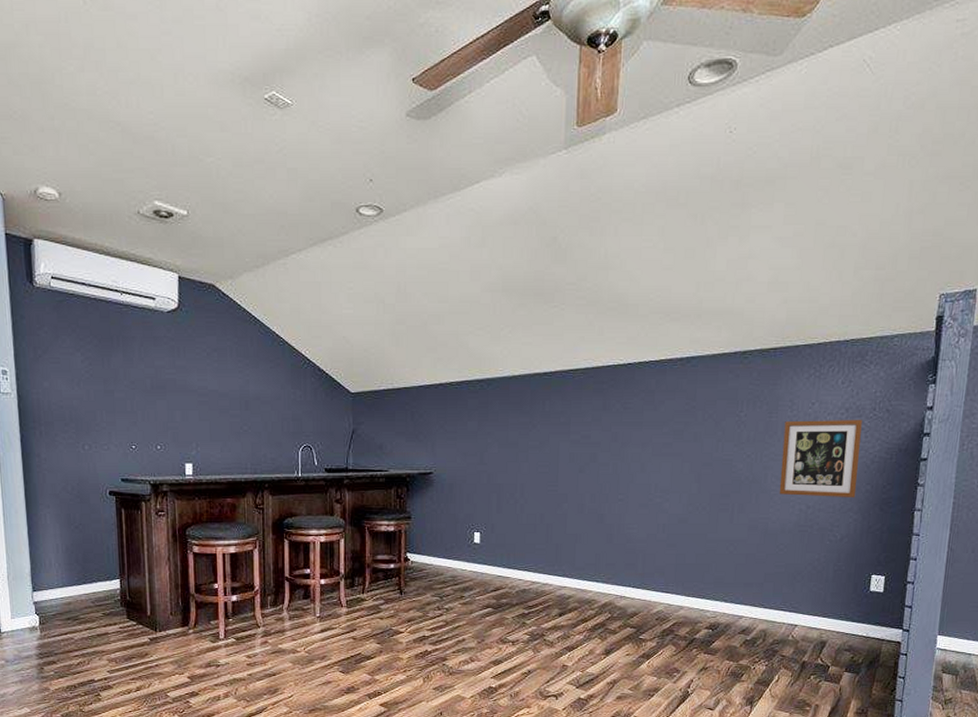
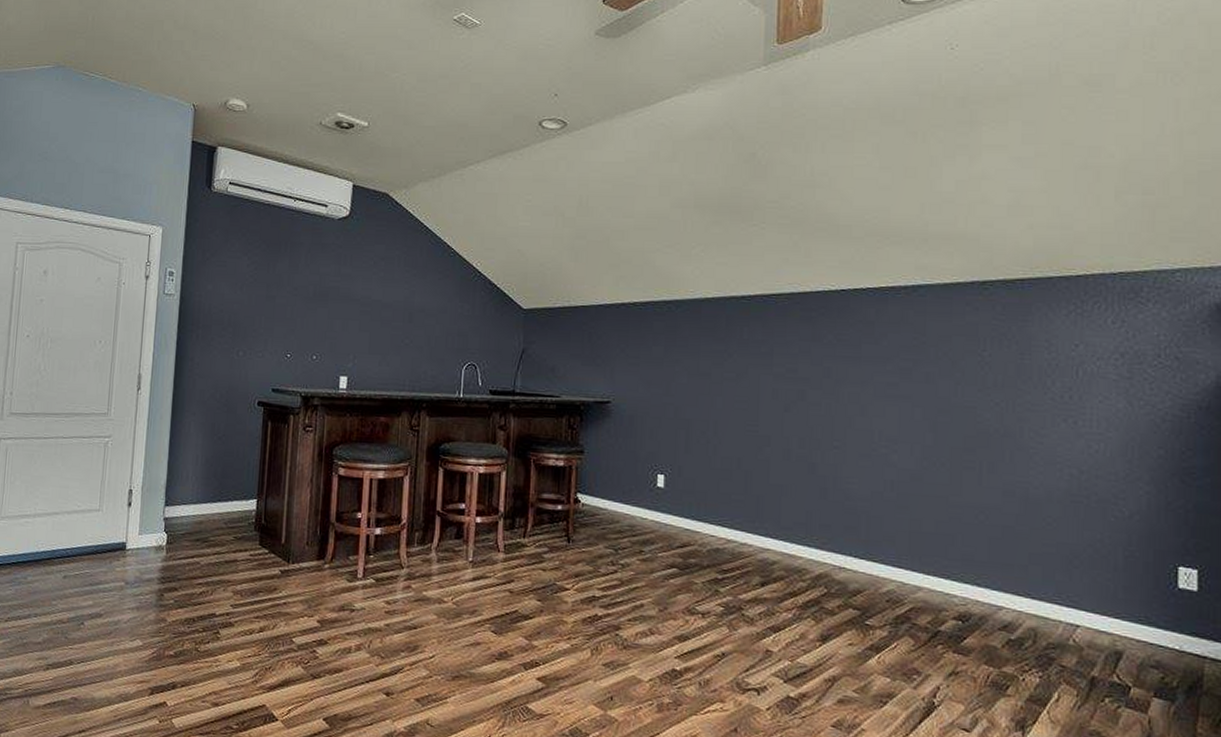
wall art: present [779,419,862,498] -> none [1040,364,1145,465]

